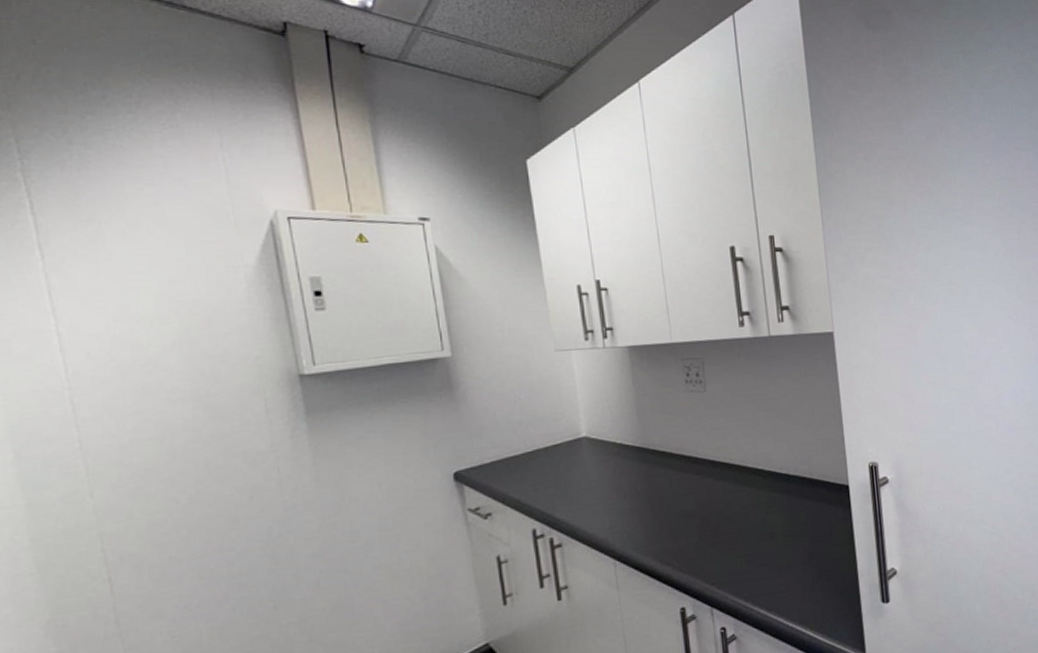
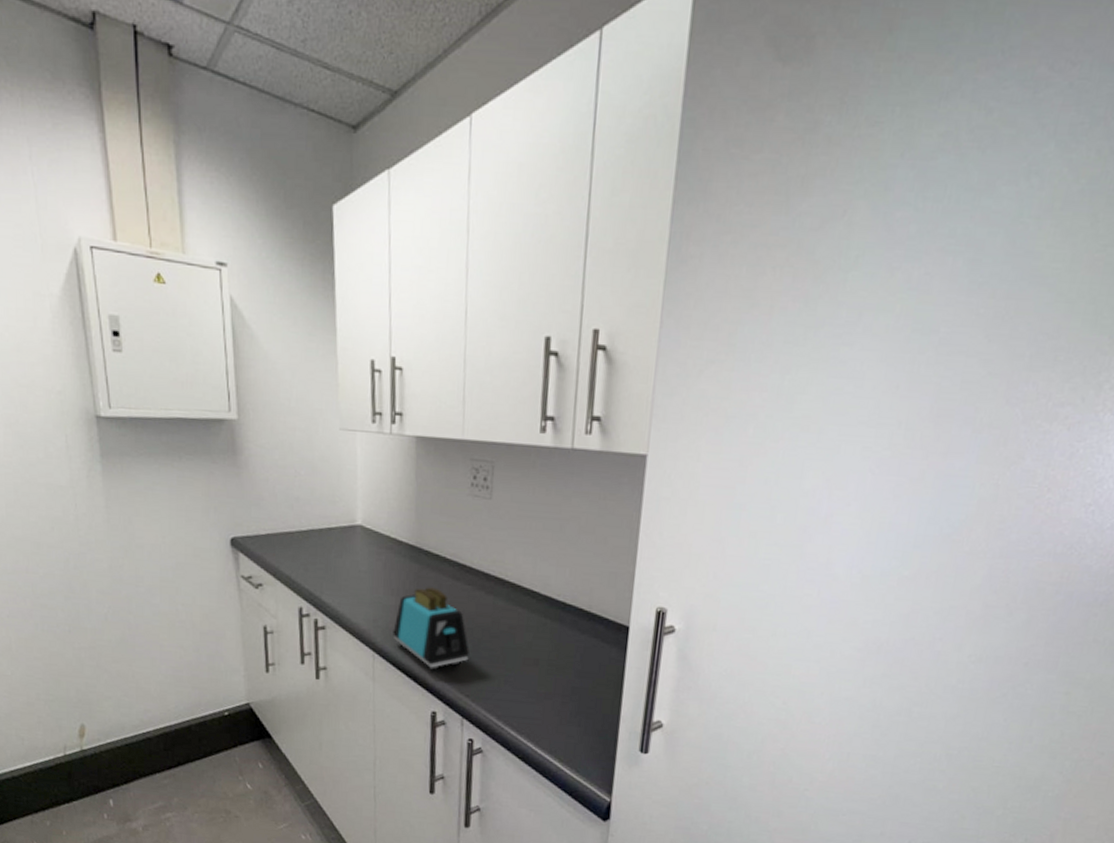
toaster: none [630,483,708,568] -> present [392,587,469,672]

